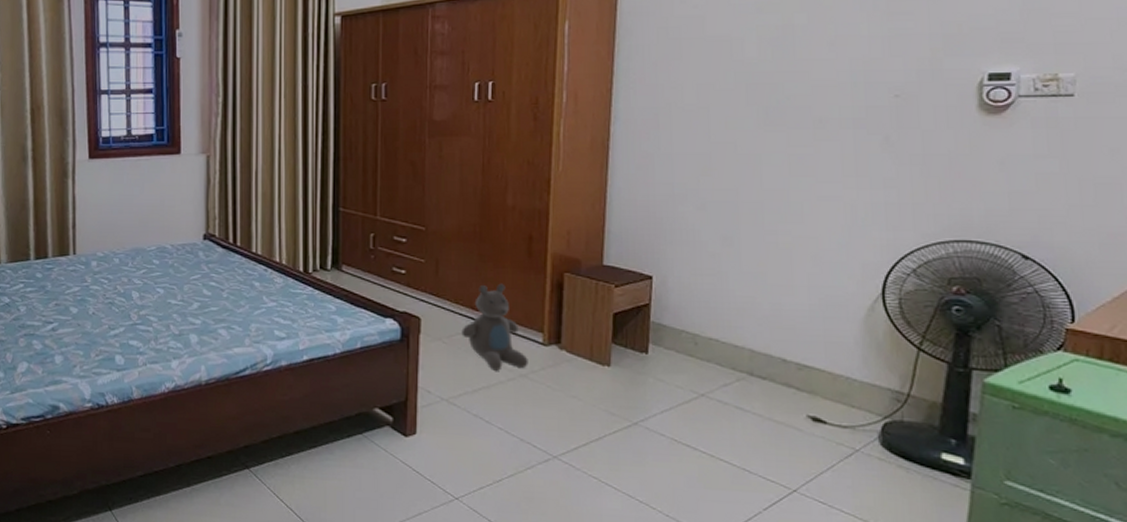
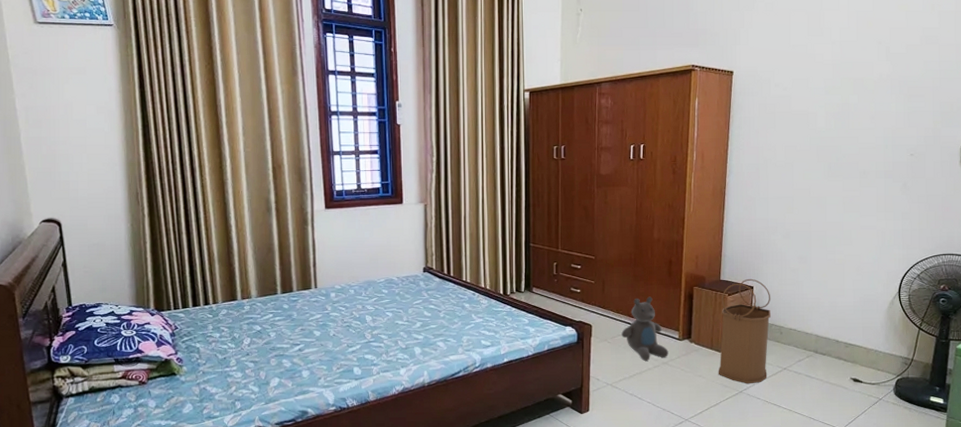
basket: none [602,265,679,413] -> present [719,278,771,383]

